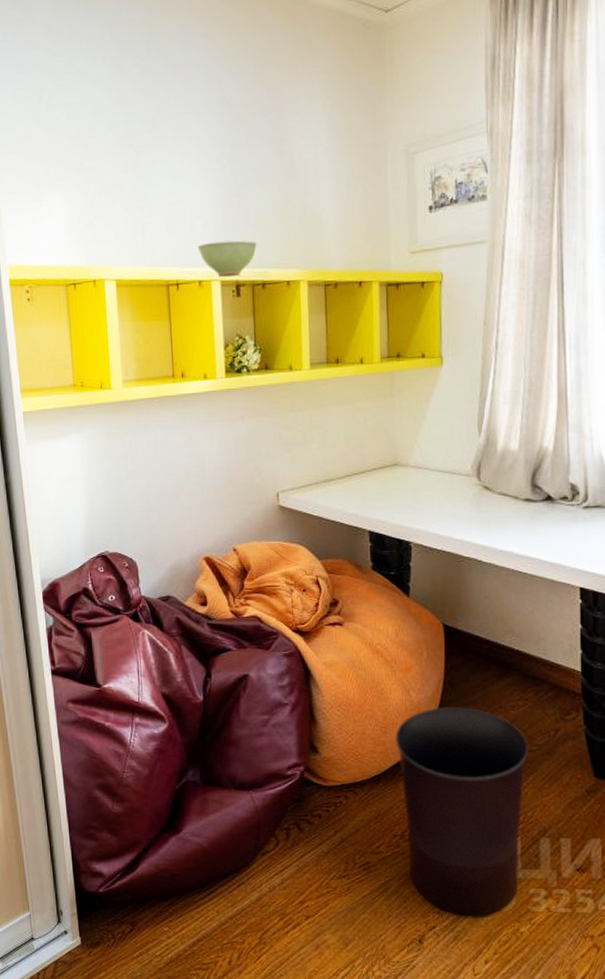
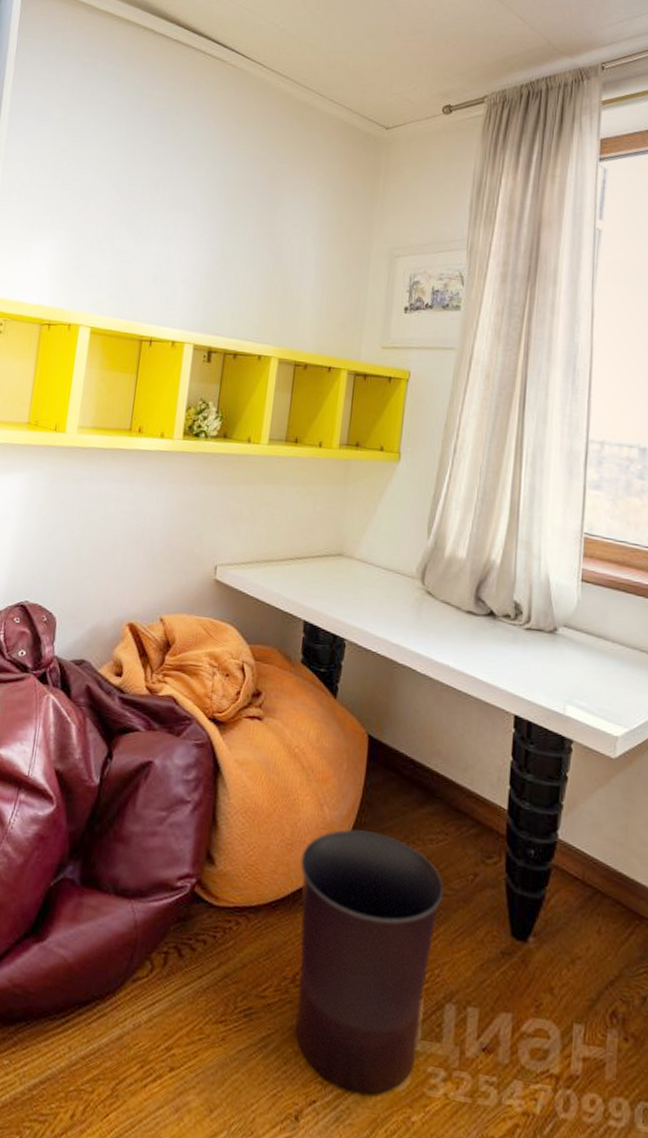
bowl: present [197,240,257,278] -> none [176,306,235,343]

